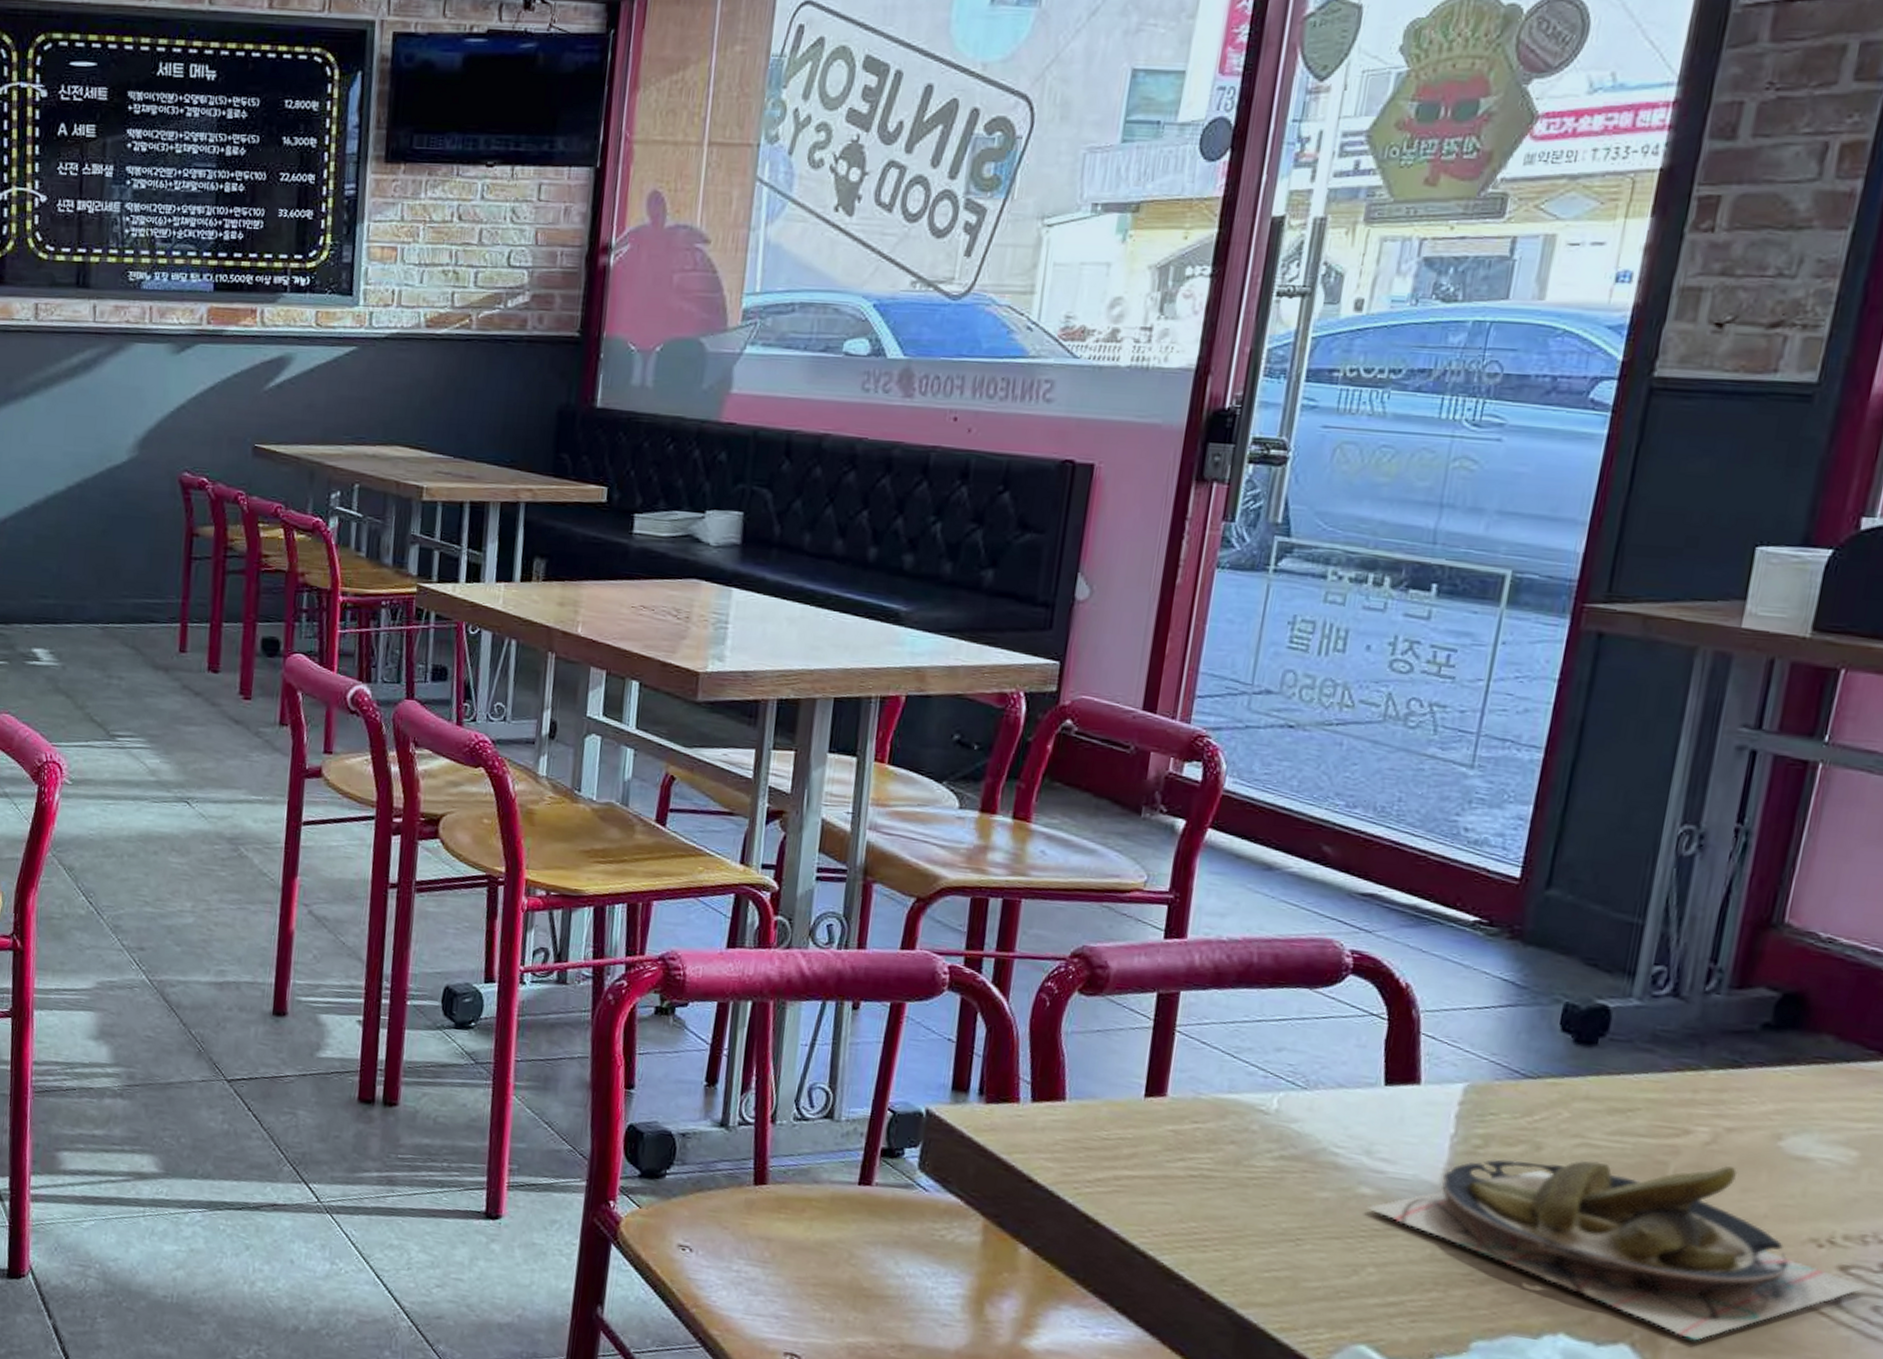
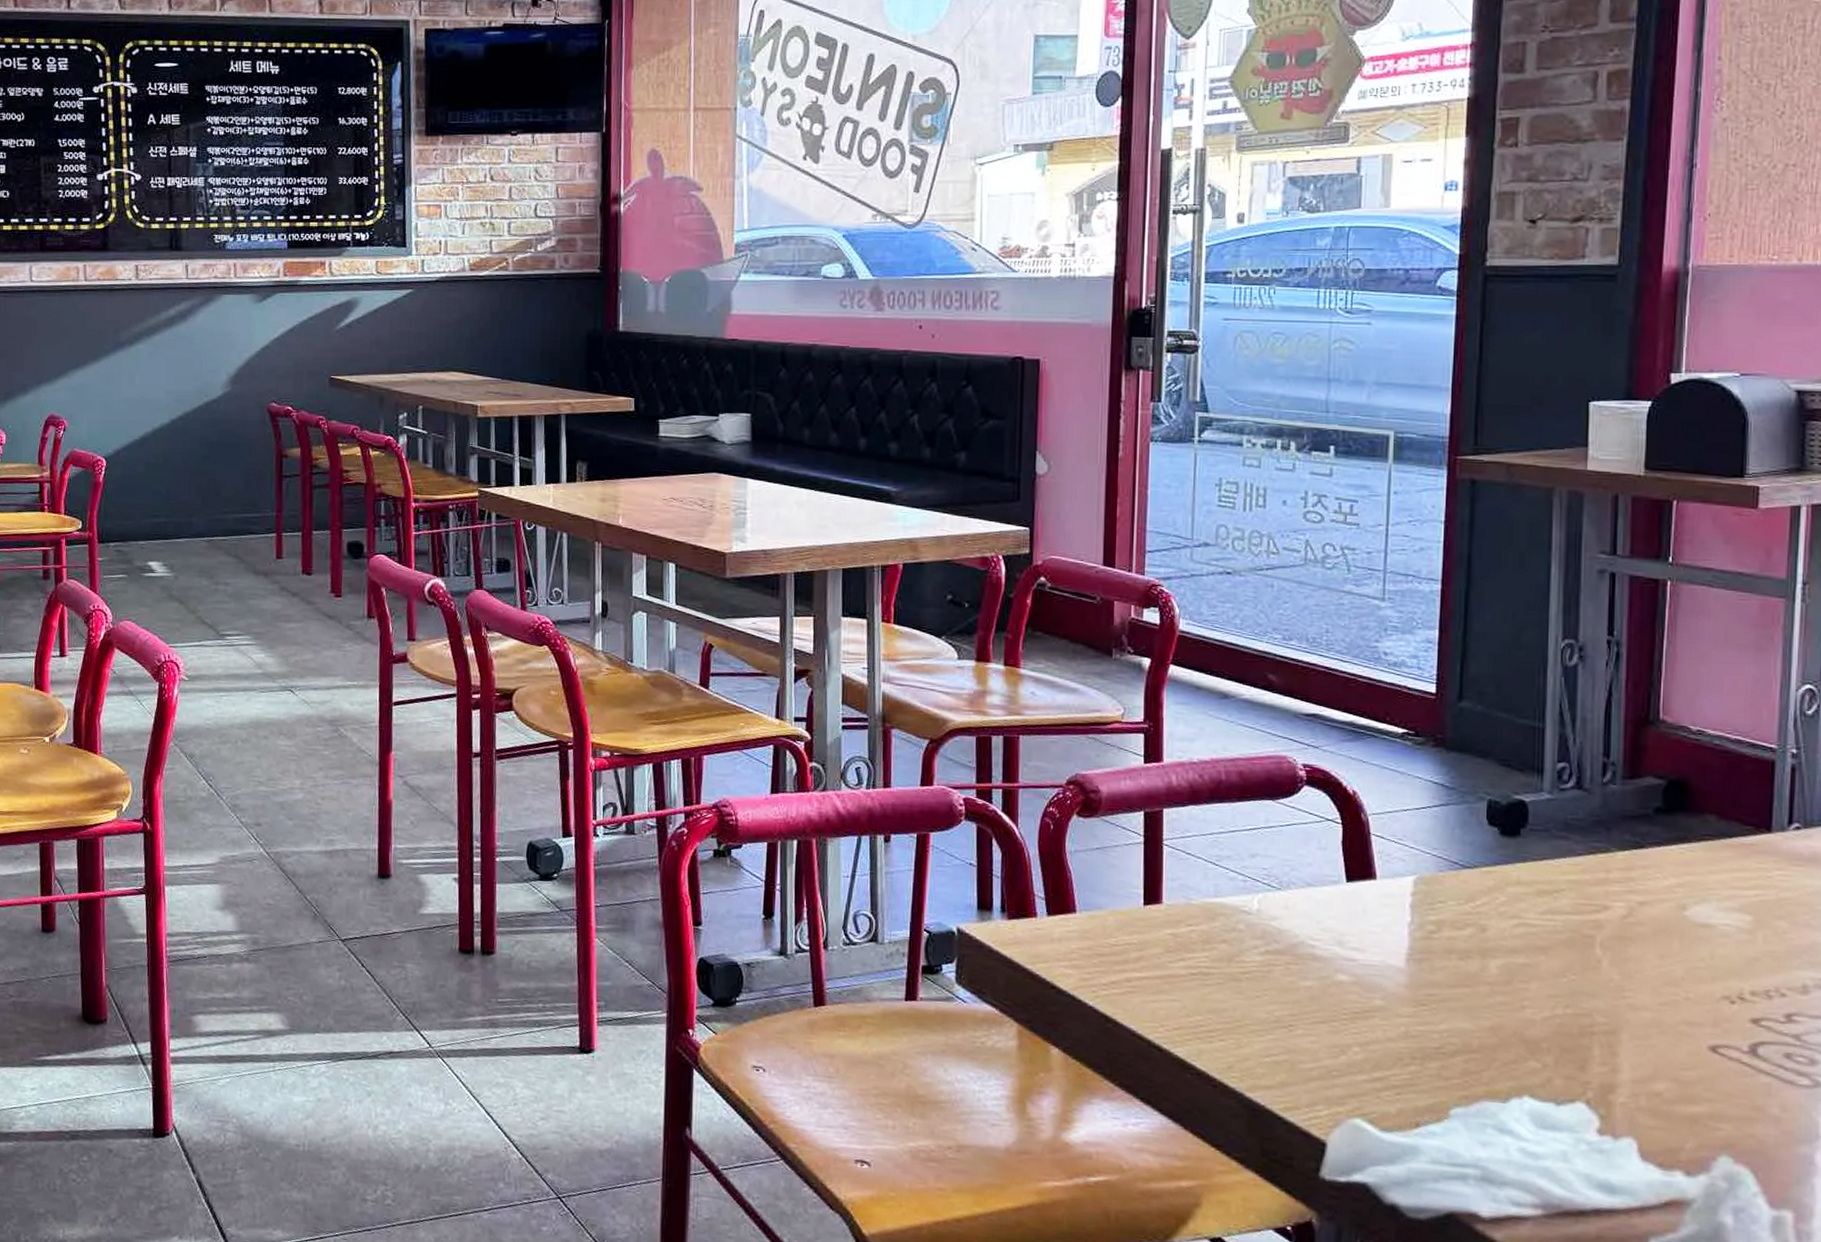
plate: present [1367,1159,1868,1341] -> none [1345,936,1778,1095]

